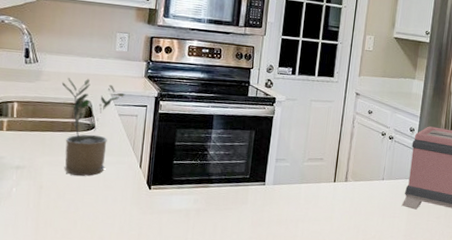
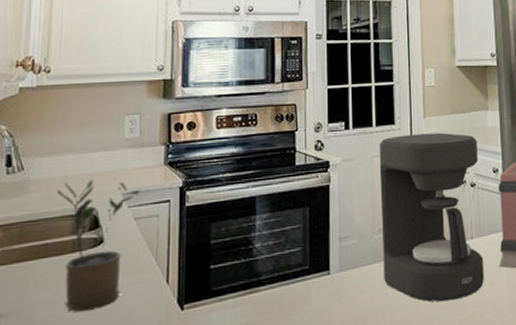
coffee maker: none [307,87,401,224] -> present [378,132,484,302]

